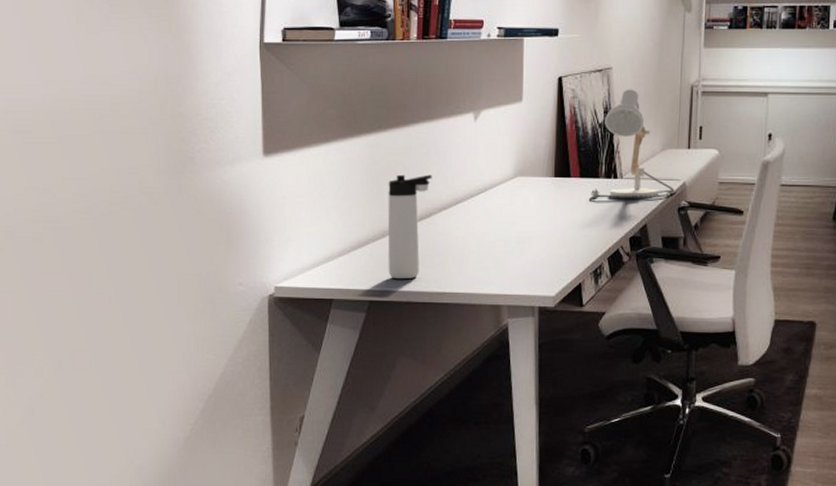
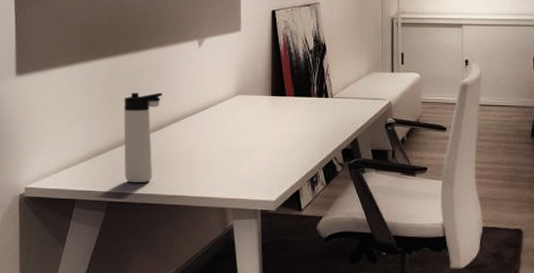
desk lamp: present [591,89,676,198] -> none [305,21,383,115]

